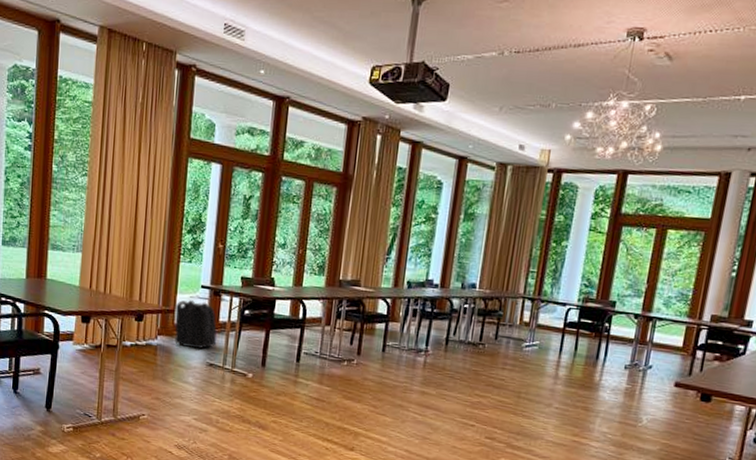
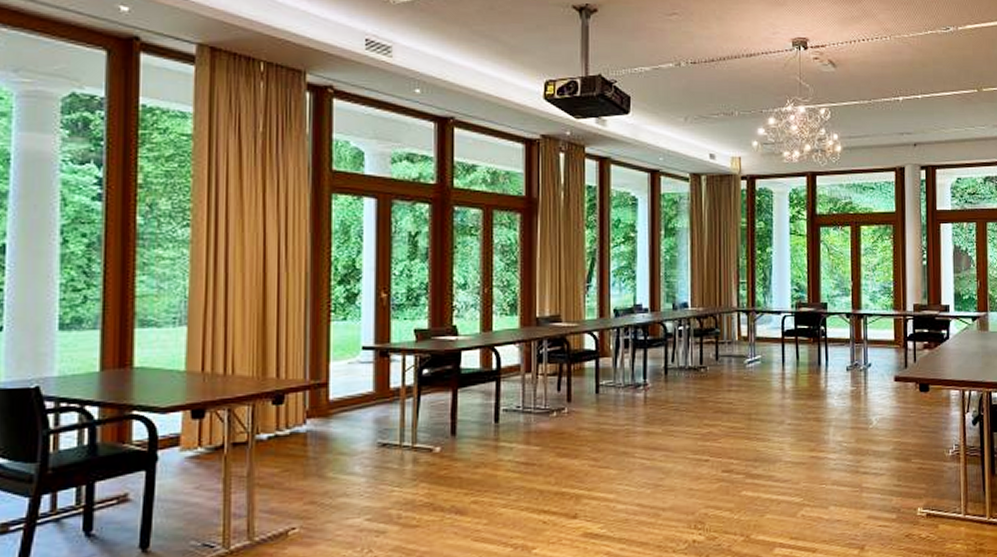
backpack: present [175,300,217,350] -> none [328,366,389,428]

